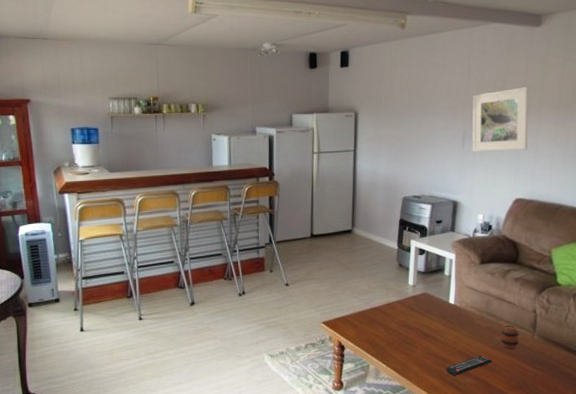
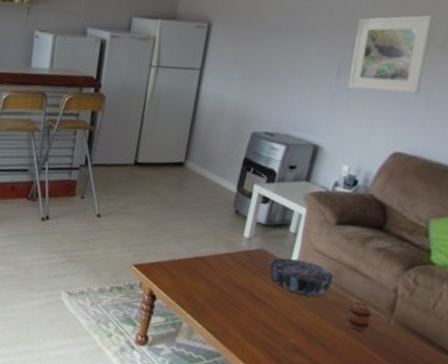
decorative bowl: none [432,297,486,326] -> present [268,258,336,296]
remote control: present [446,356,492,375] -> none [274,332,333,351]

